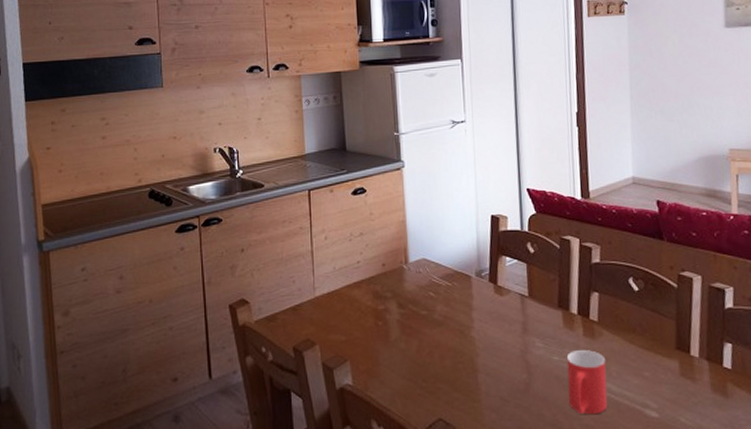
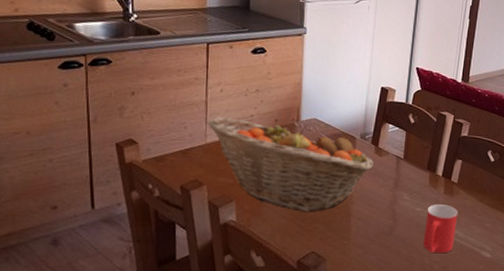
fruit basket: none [314,265,495,369] -> present [207,117,373,212]

